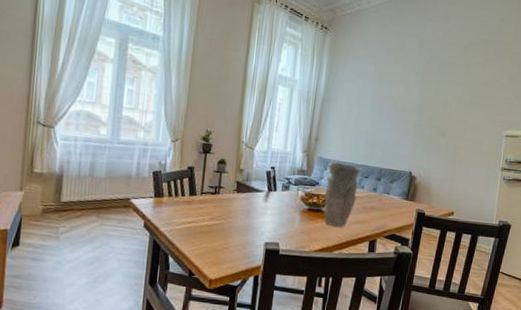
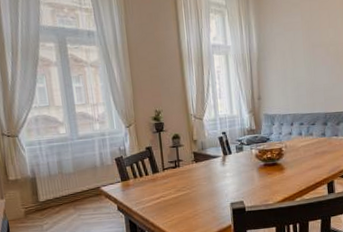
vase: present [324,162,361,228] -> none [275,116,308,176]

